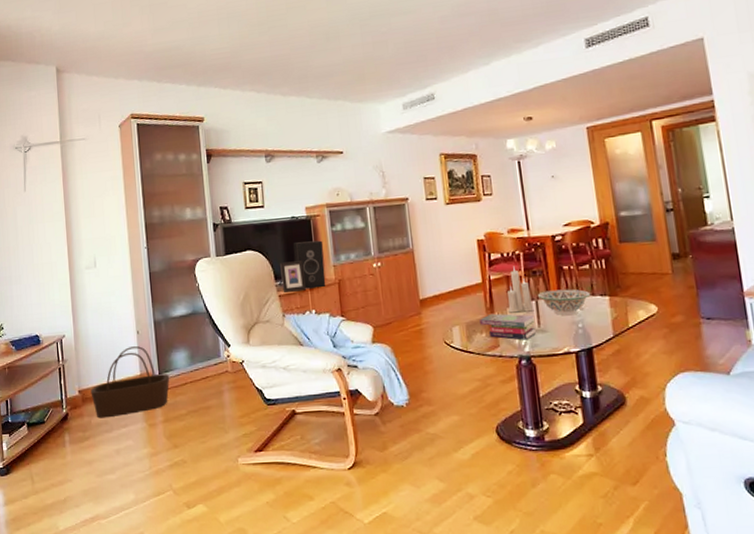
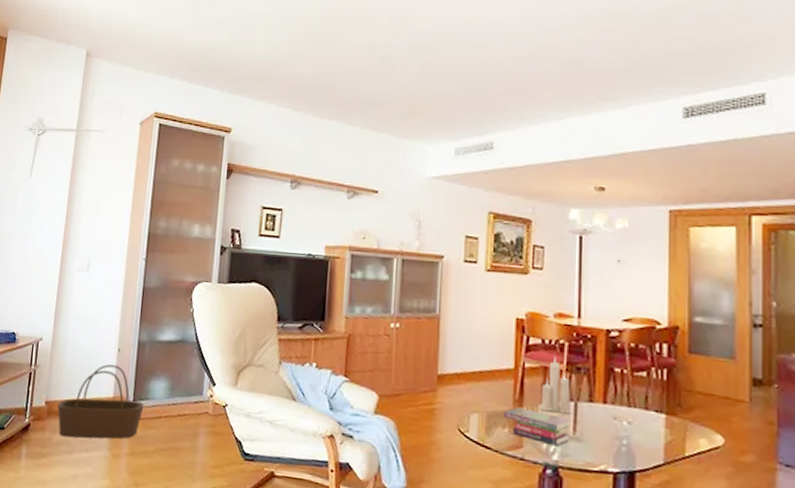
picture frame: present [280,260,307,292] -> none [284,303,312,339]
speaker: present [292,240,326,289] -> none [302,283,337,340]
decorative bowl: present [537,289,591,316] -> none [577,393,644,428]

